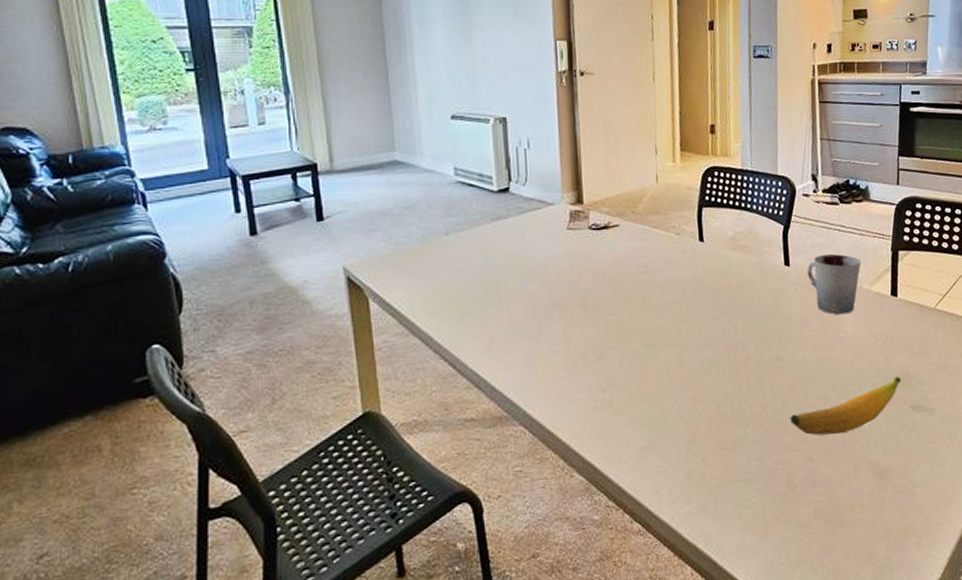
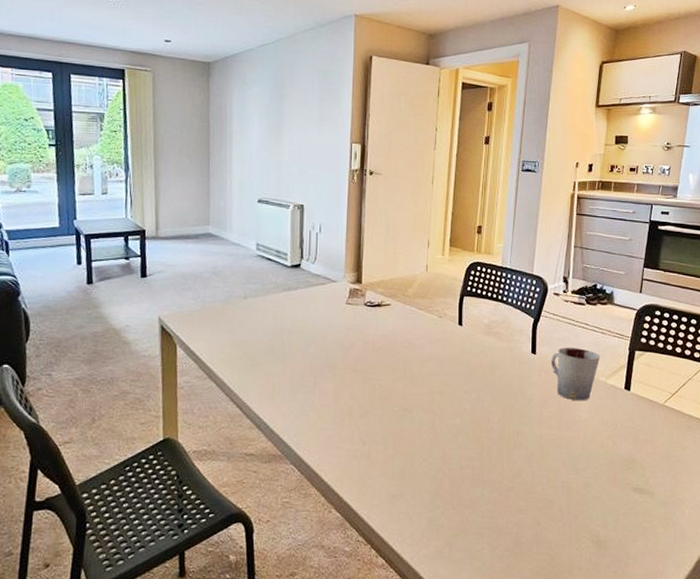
banana: present [790,377,902,436] -> none [523,461,627,503]

